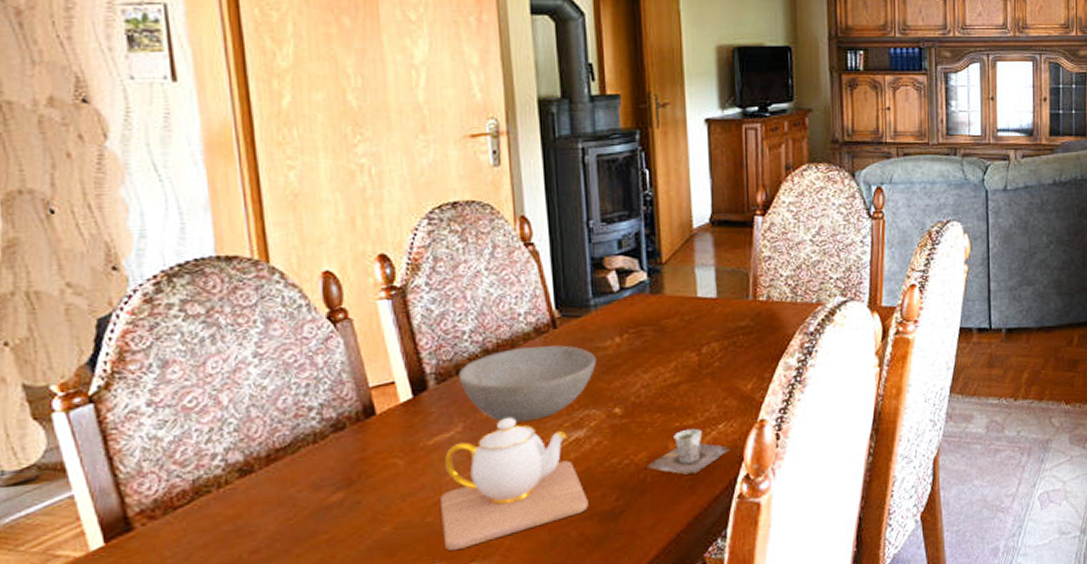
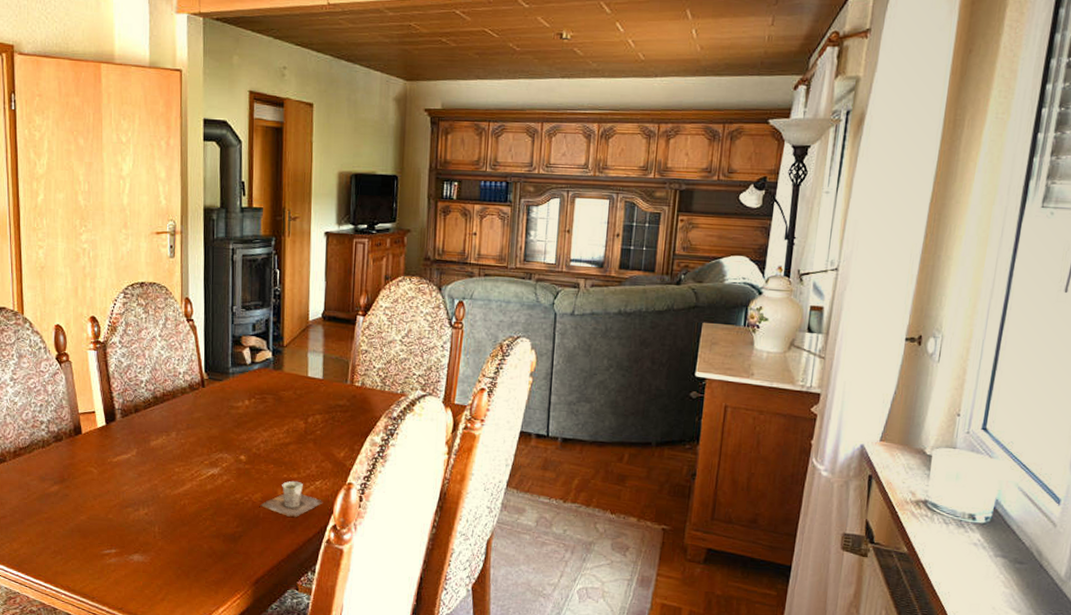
teapot: present [441,417,589,551] -> none [118,450,217,543]
bowl: present [458,345,597,422] -> none [136,398,231,456]

